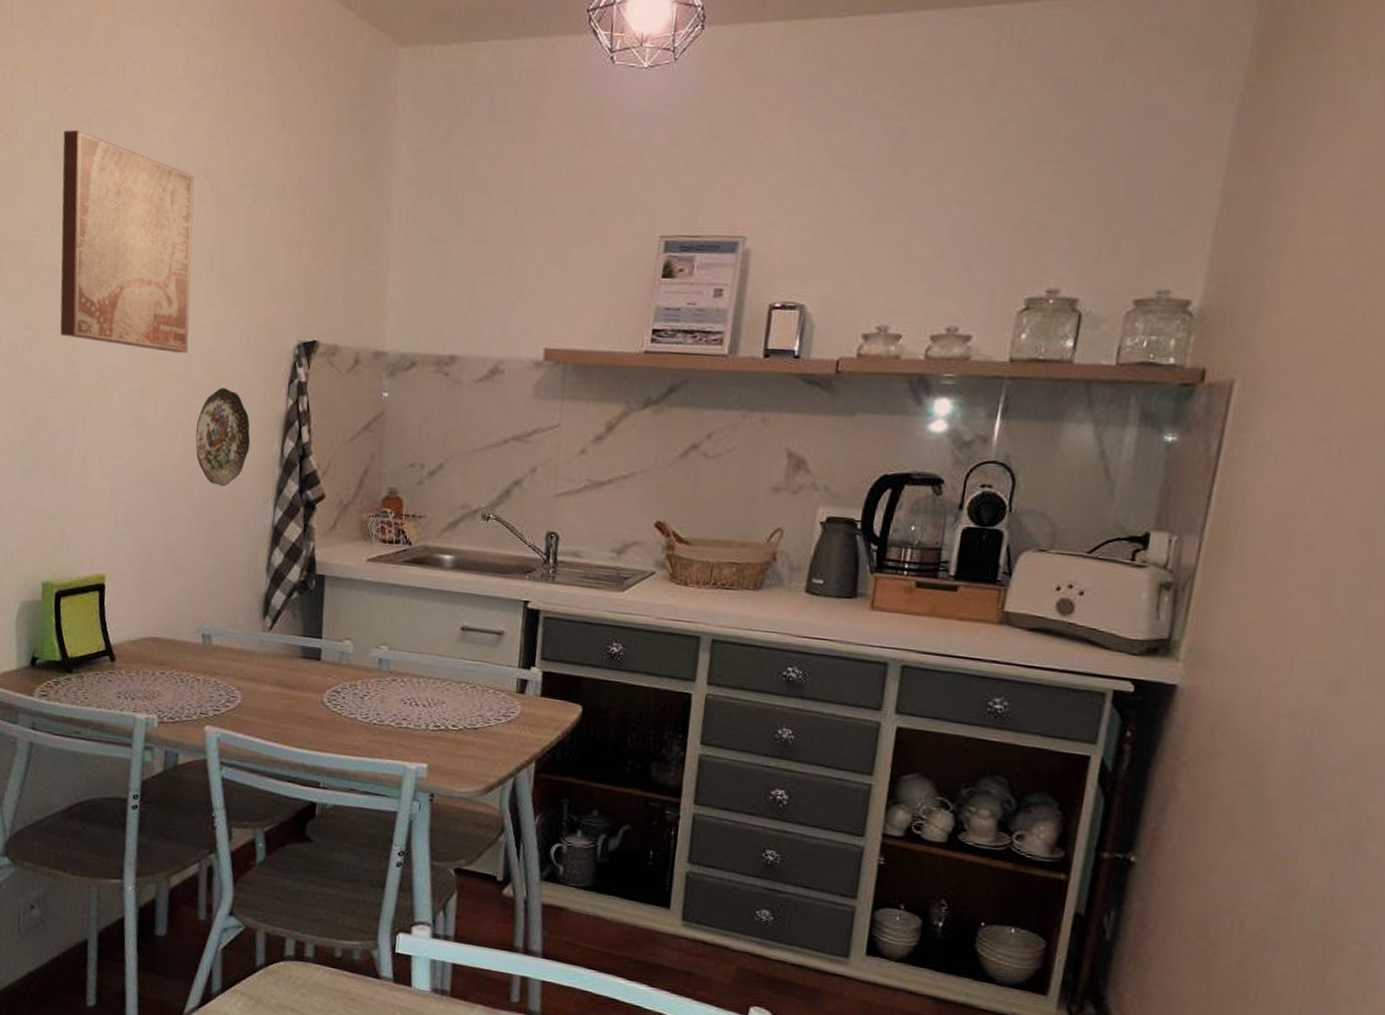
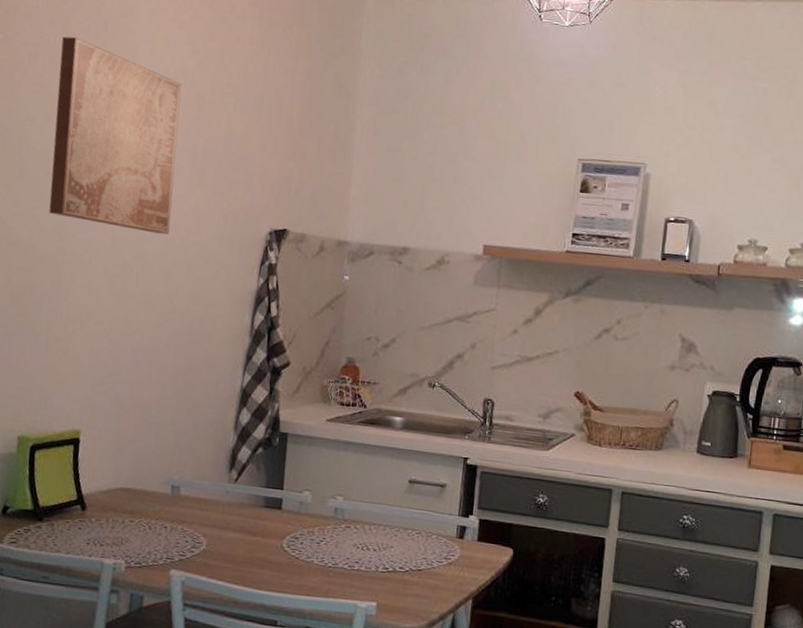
decorative plate: present [195,387,251,486] -> none [172,265,224,352]

